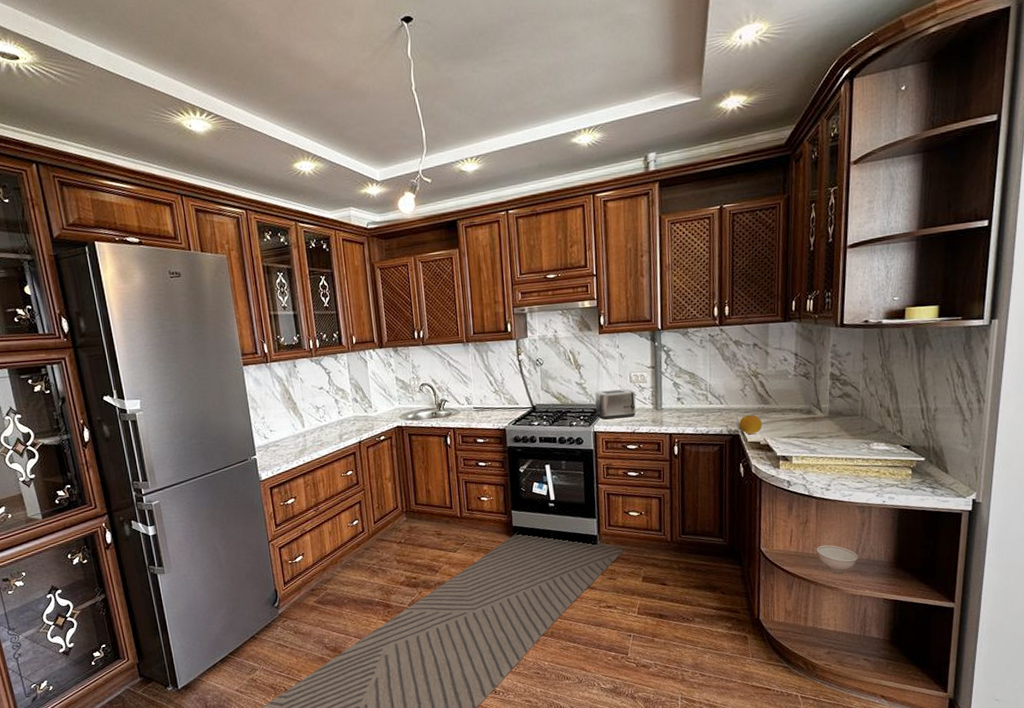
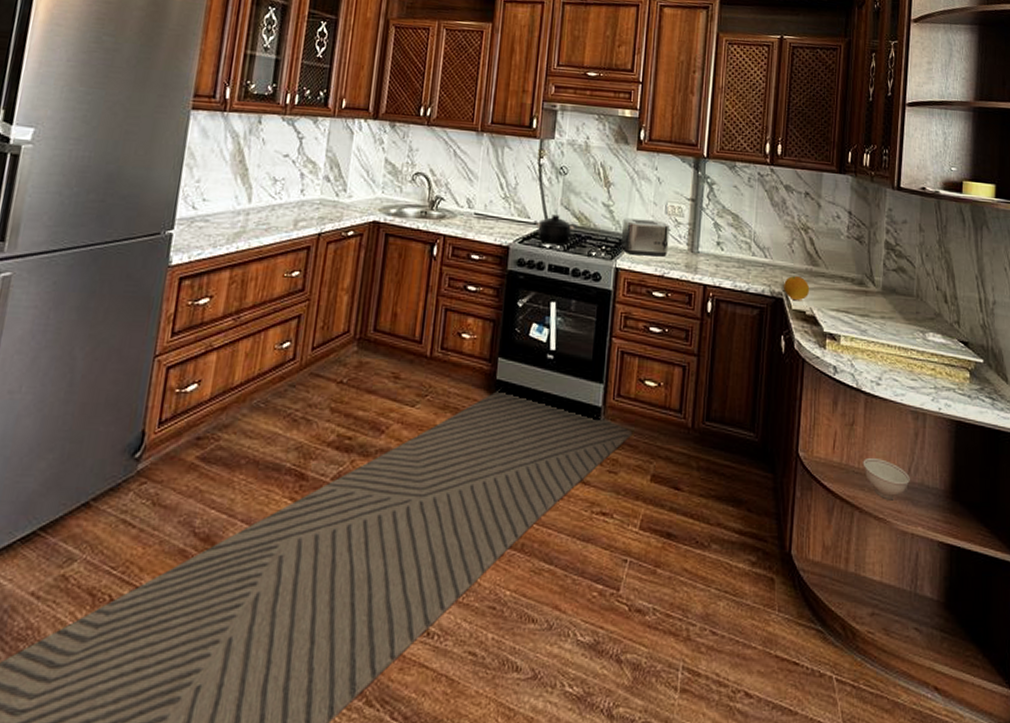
saucepan: none [521,398,557,422] -> present [533,214,577,245]

